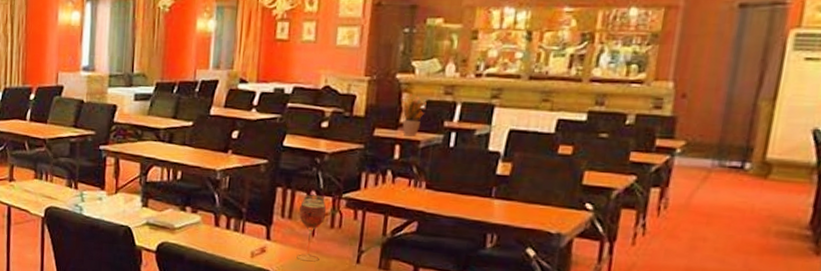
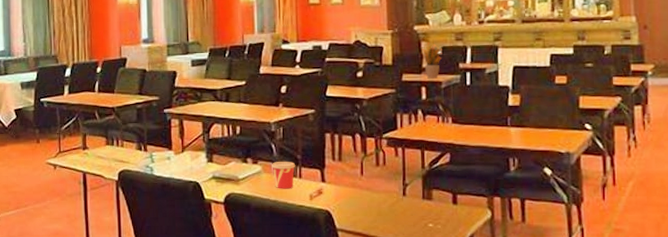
cup: none [211,212,240,244] -> present [271,161,296,189]
wineglass: present [296,194,327,262] -> none [347,137,371,198]

